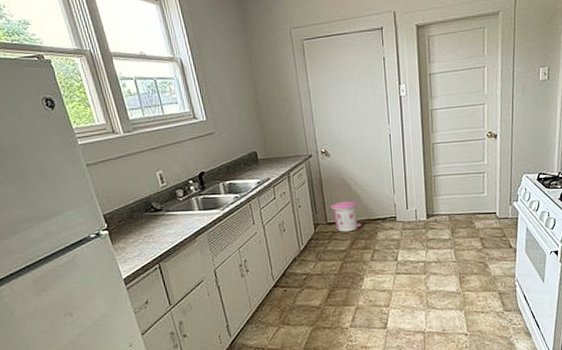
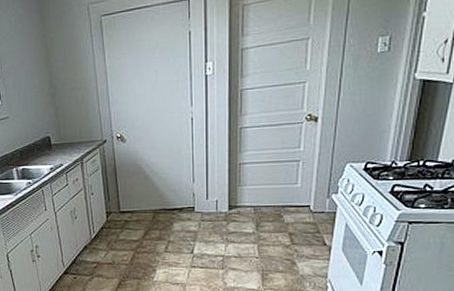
trash can: present [330,201,361,232] -> none [124,189,156,222]

